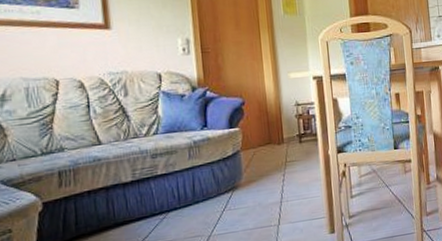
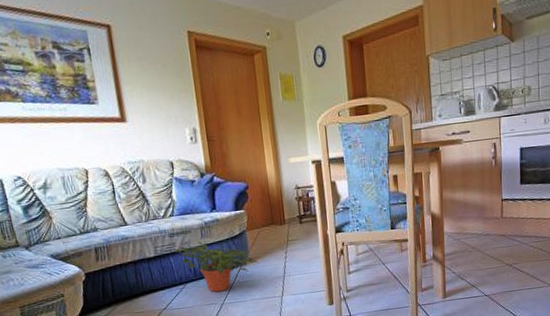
potted plant: none [156,162,254,223] -> present [174,241,259,293]

